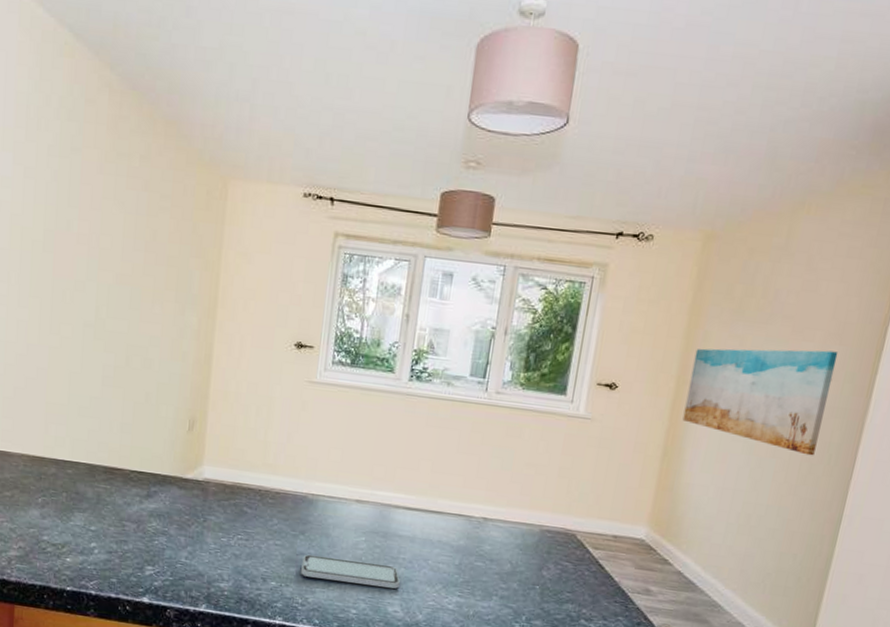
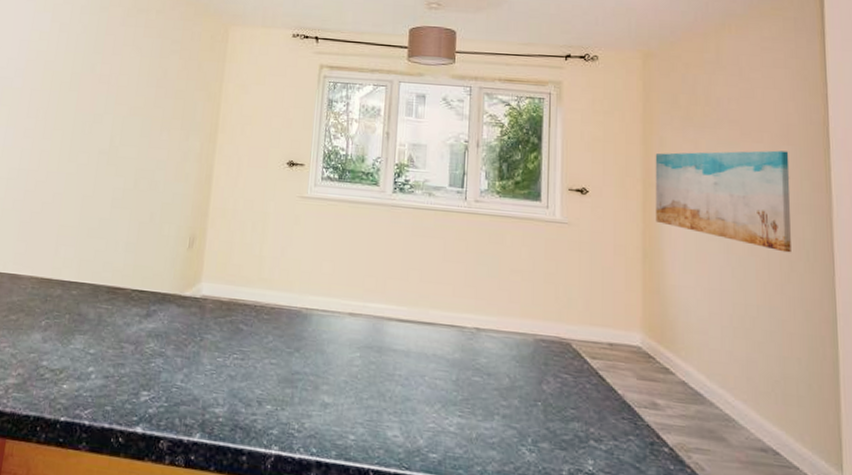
smartphone: present [301,554,400,589] -> none [297,373,398,410]

